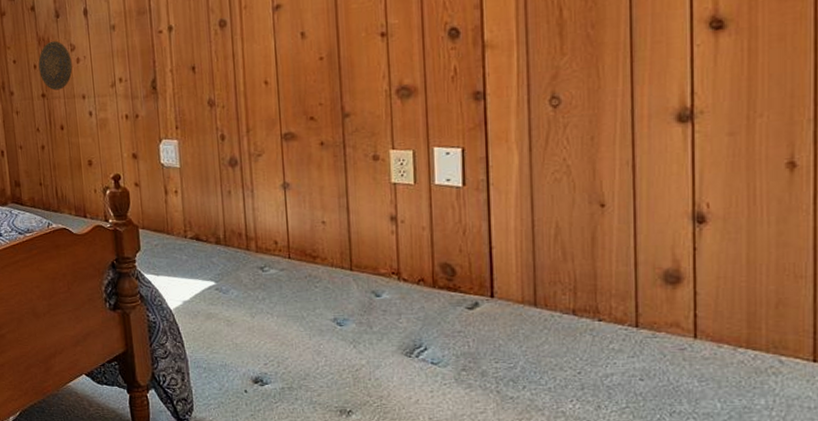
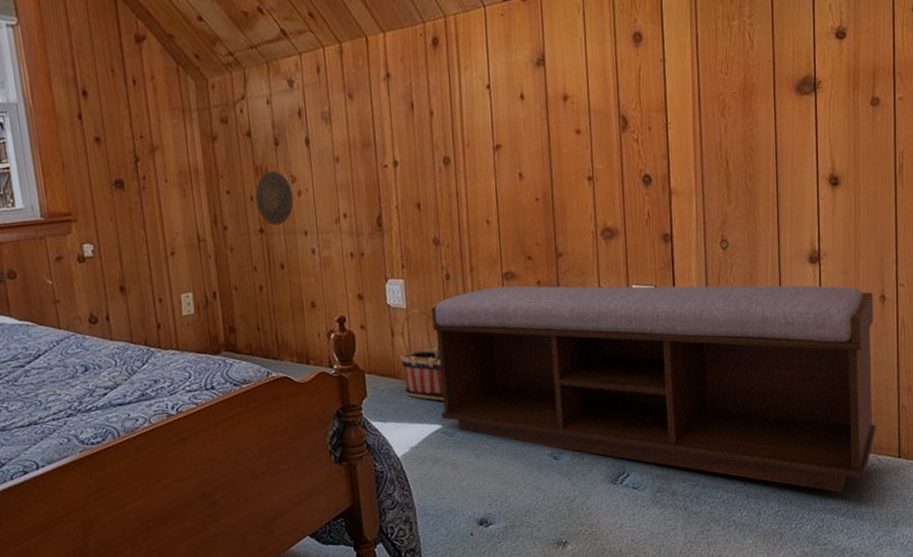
basket: none [174,164,218,259] -> present [400,304,444,401]
bench: none [206,146,777,395] -> present [432,285,876,493]

